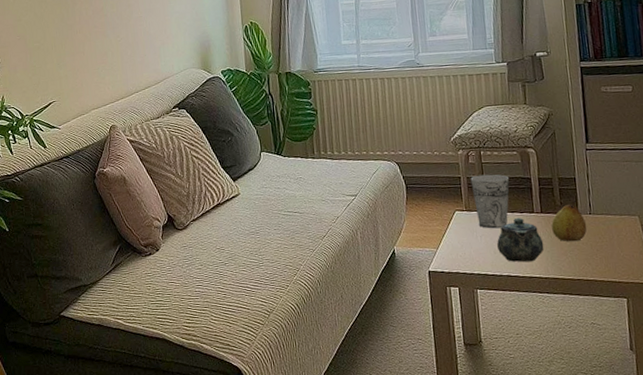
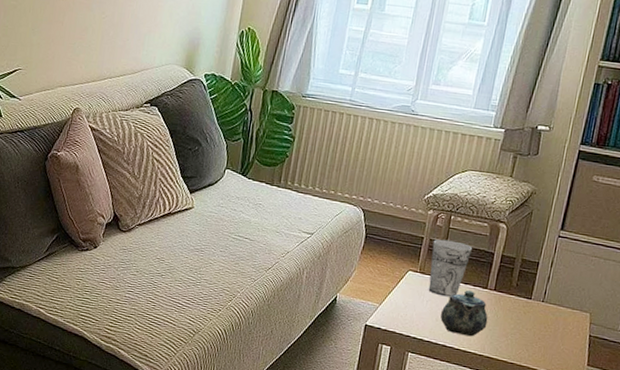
fruit: present [551,199,587,242] -> none [500,284,537,326]

